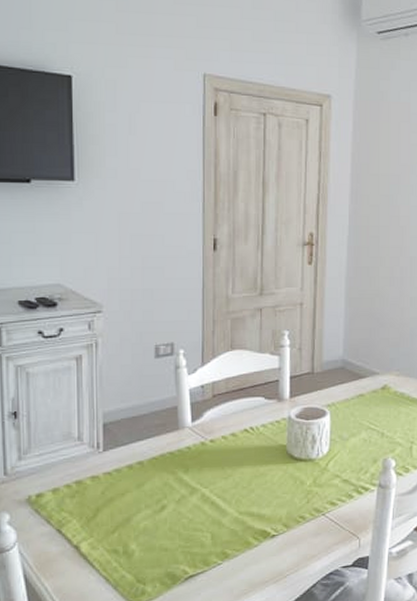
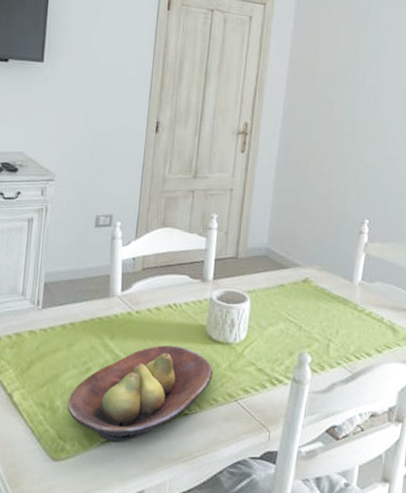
fruit bowl: none [143,470,298,576] -> present [67,345,214,443]

